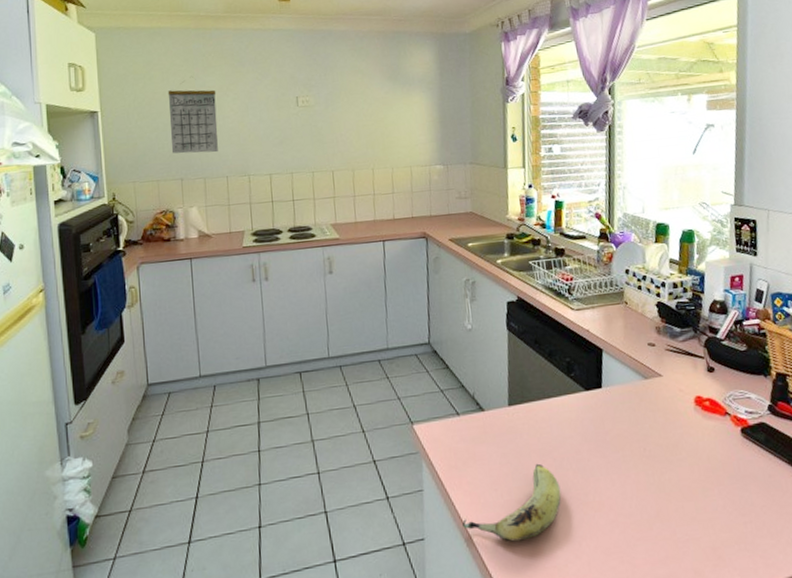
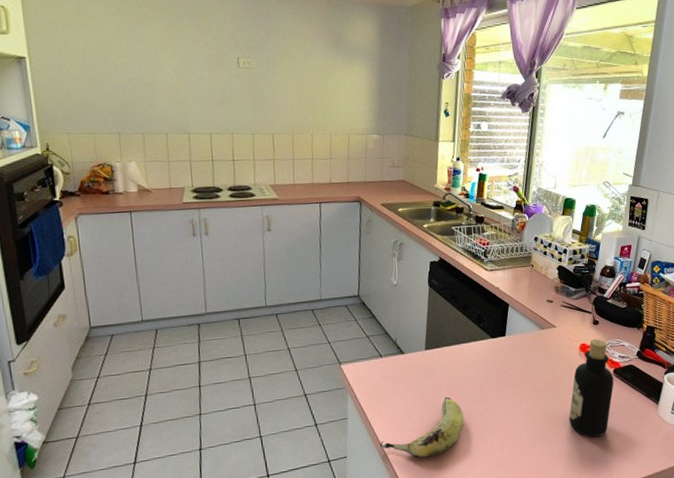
calendar: present [167,77,218,154] -> none [101,28,157,109]
bottle: none [691,389,744,518] -> present [569,338,614,437]

